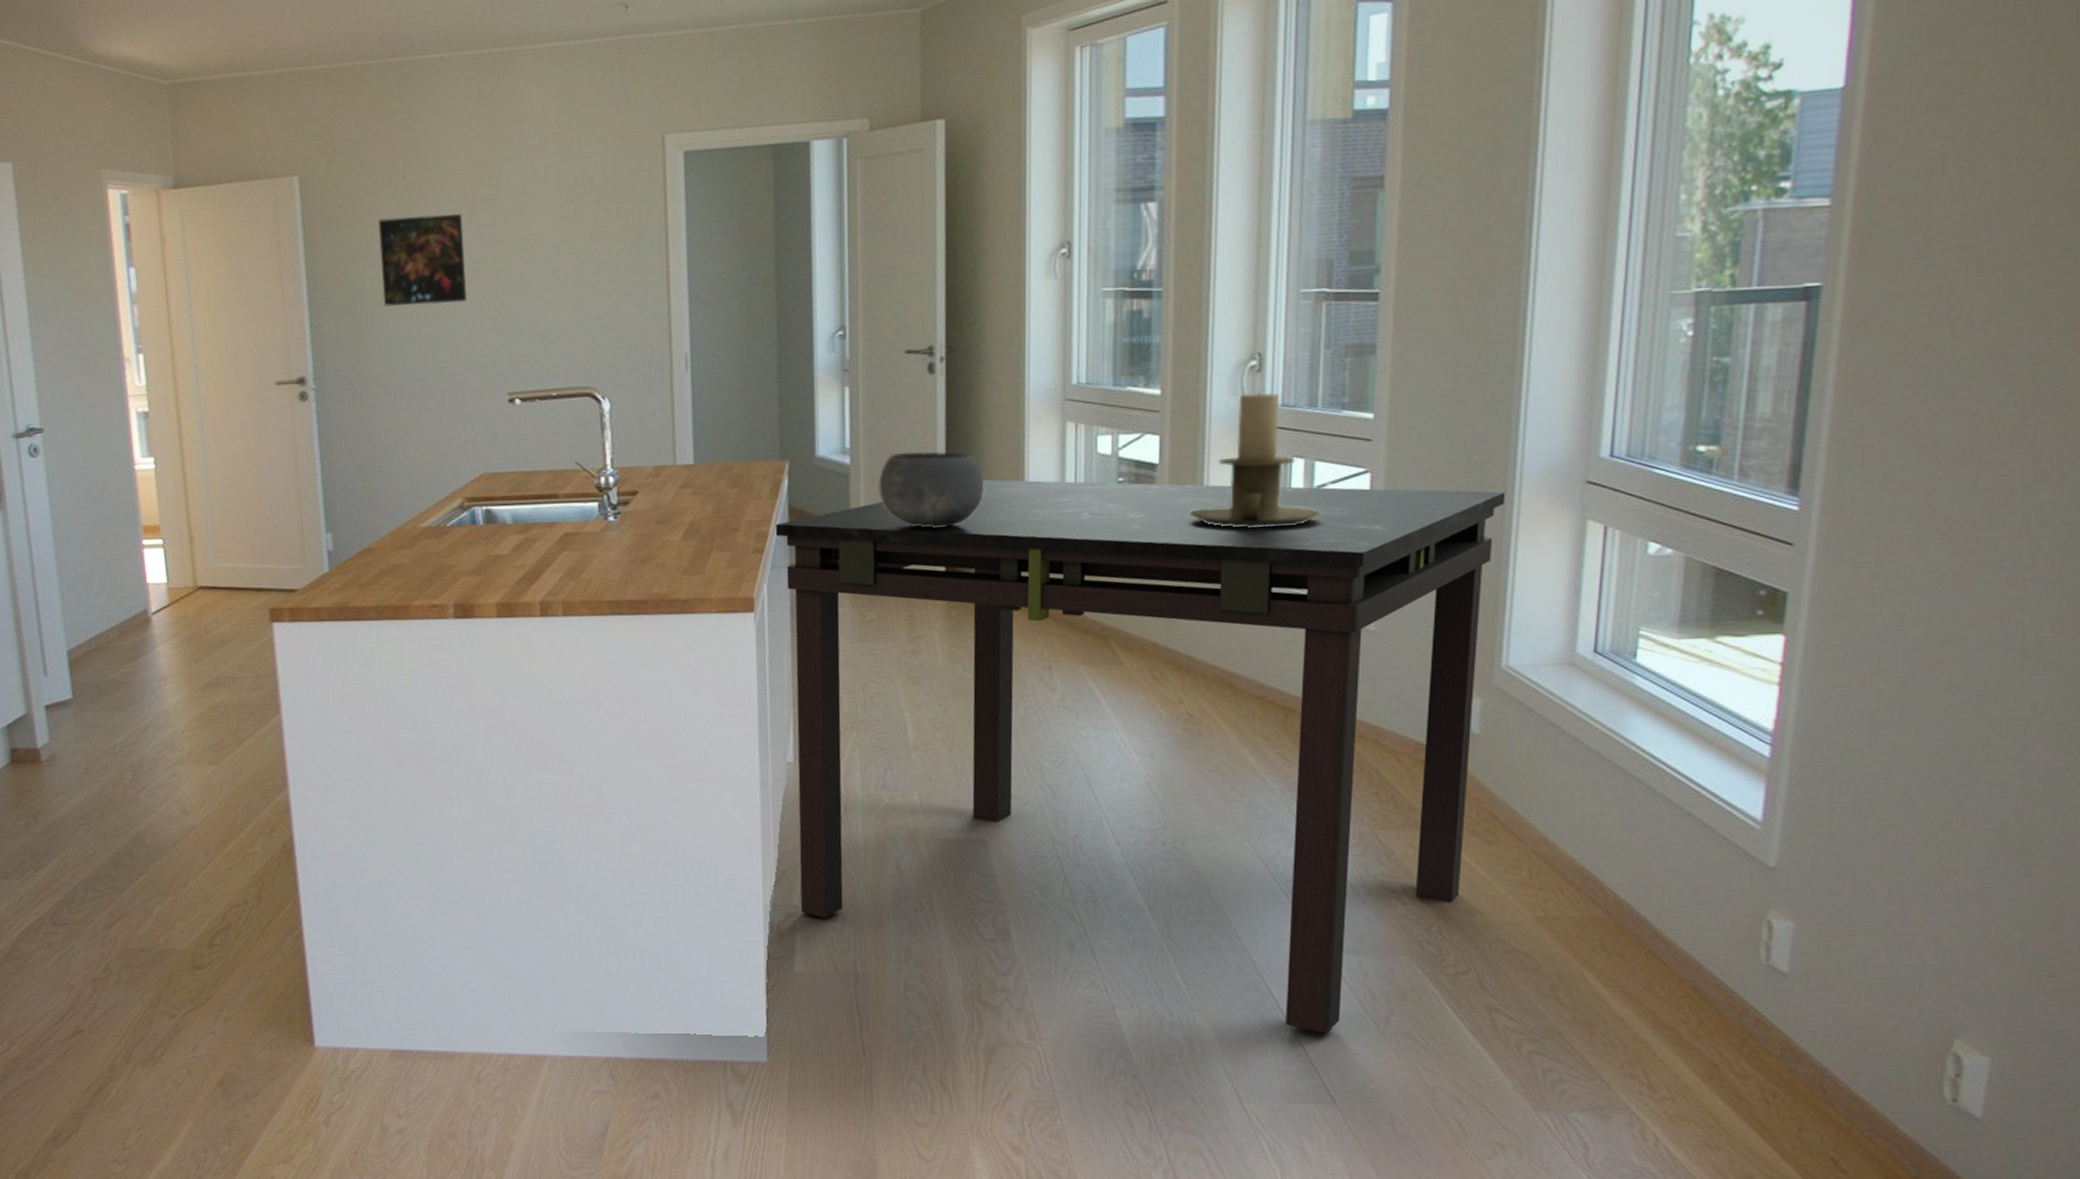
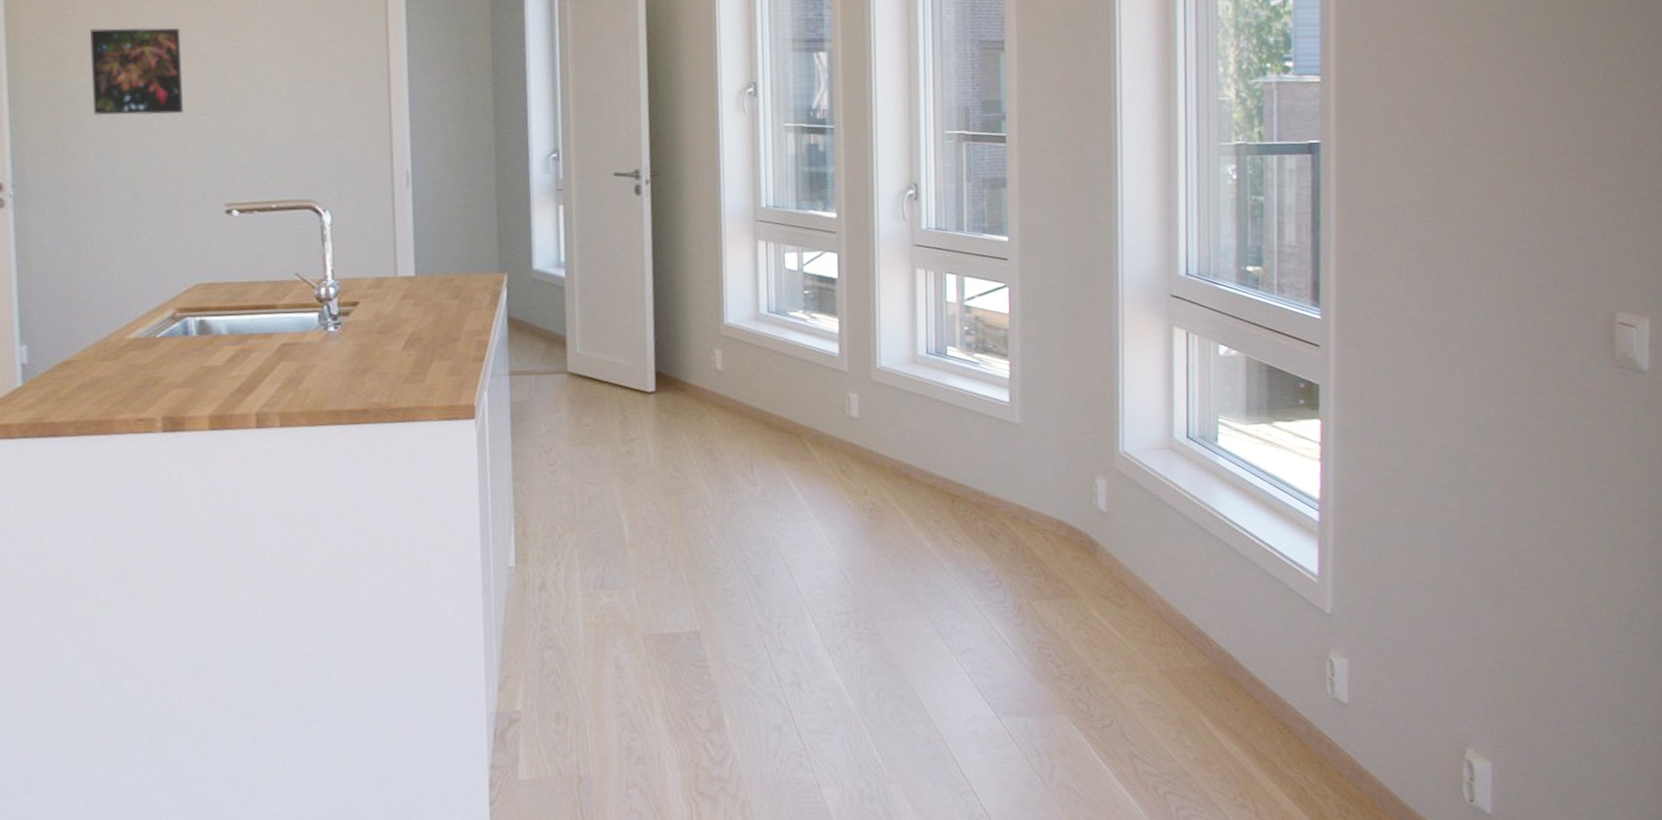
dining table: present [775,479,1506,1033] -> none [495,291,1112,793]
bowl: present [878,451,984,528] -> none [591,265,688,336]
candle holder: present [1190,392,1321,528] -> none [866,217,971,335]

